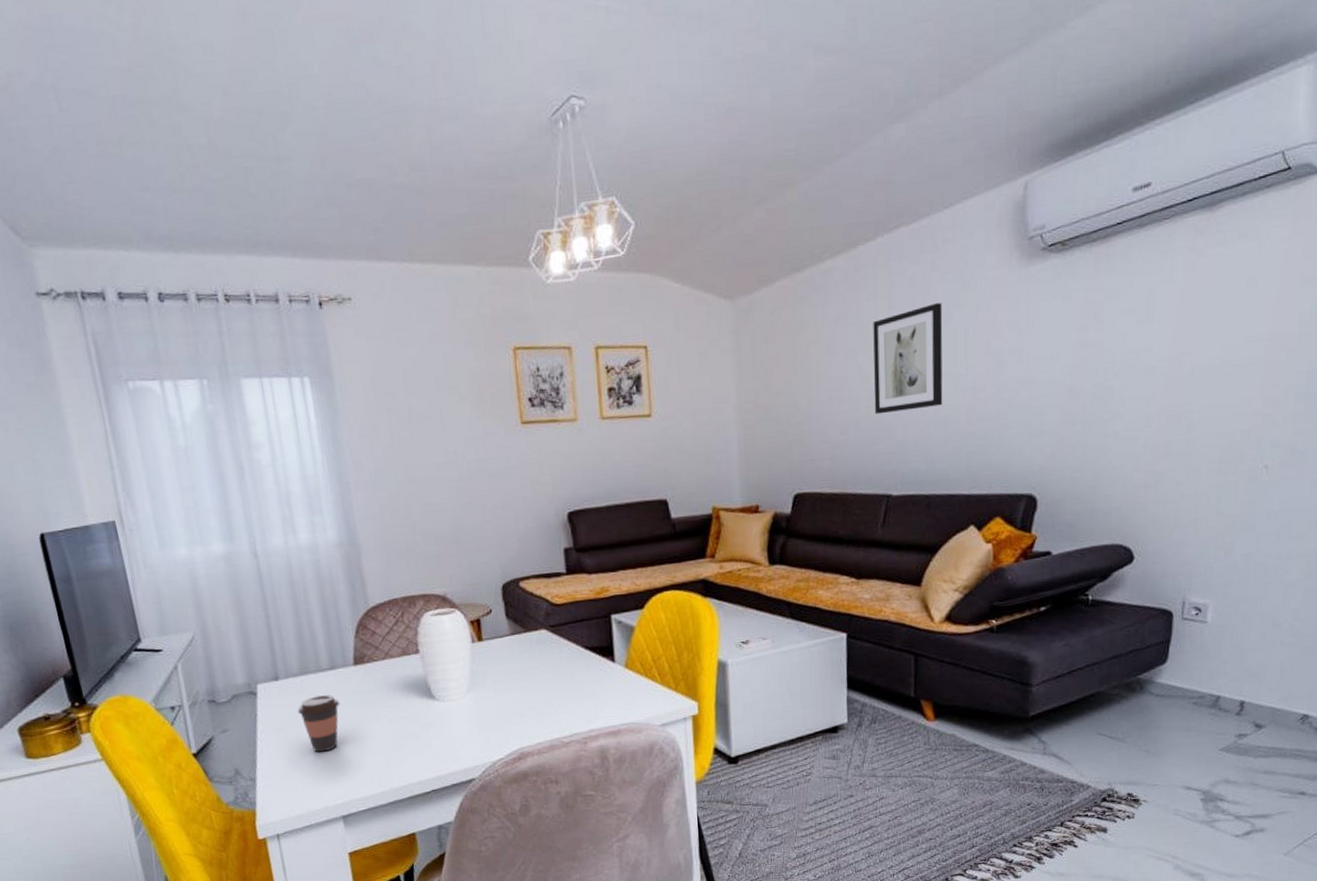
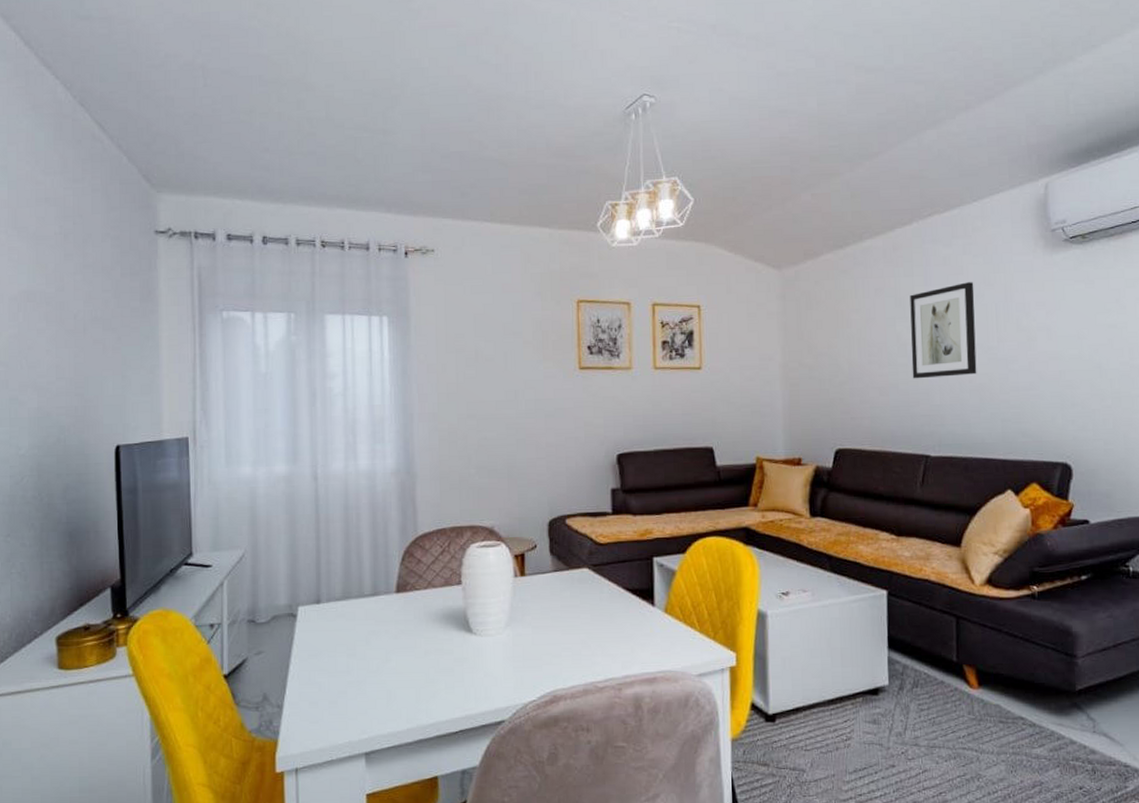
coffee cup: present [297,695,340,752] -> none [334,622,378,682]

